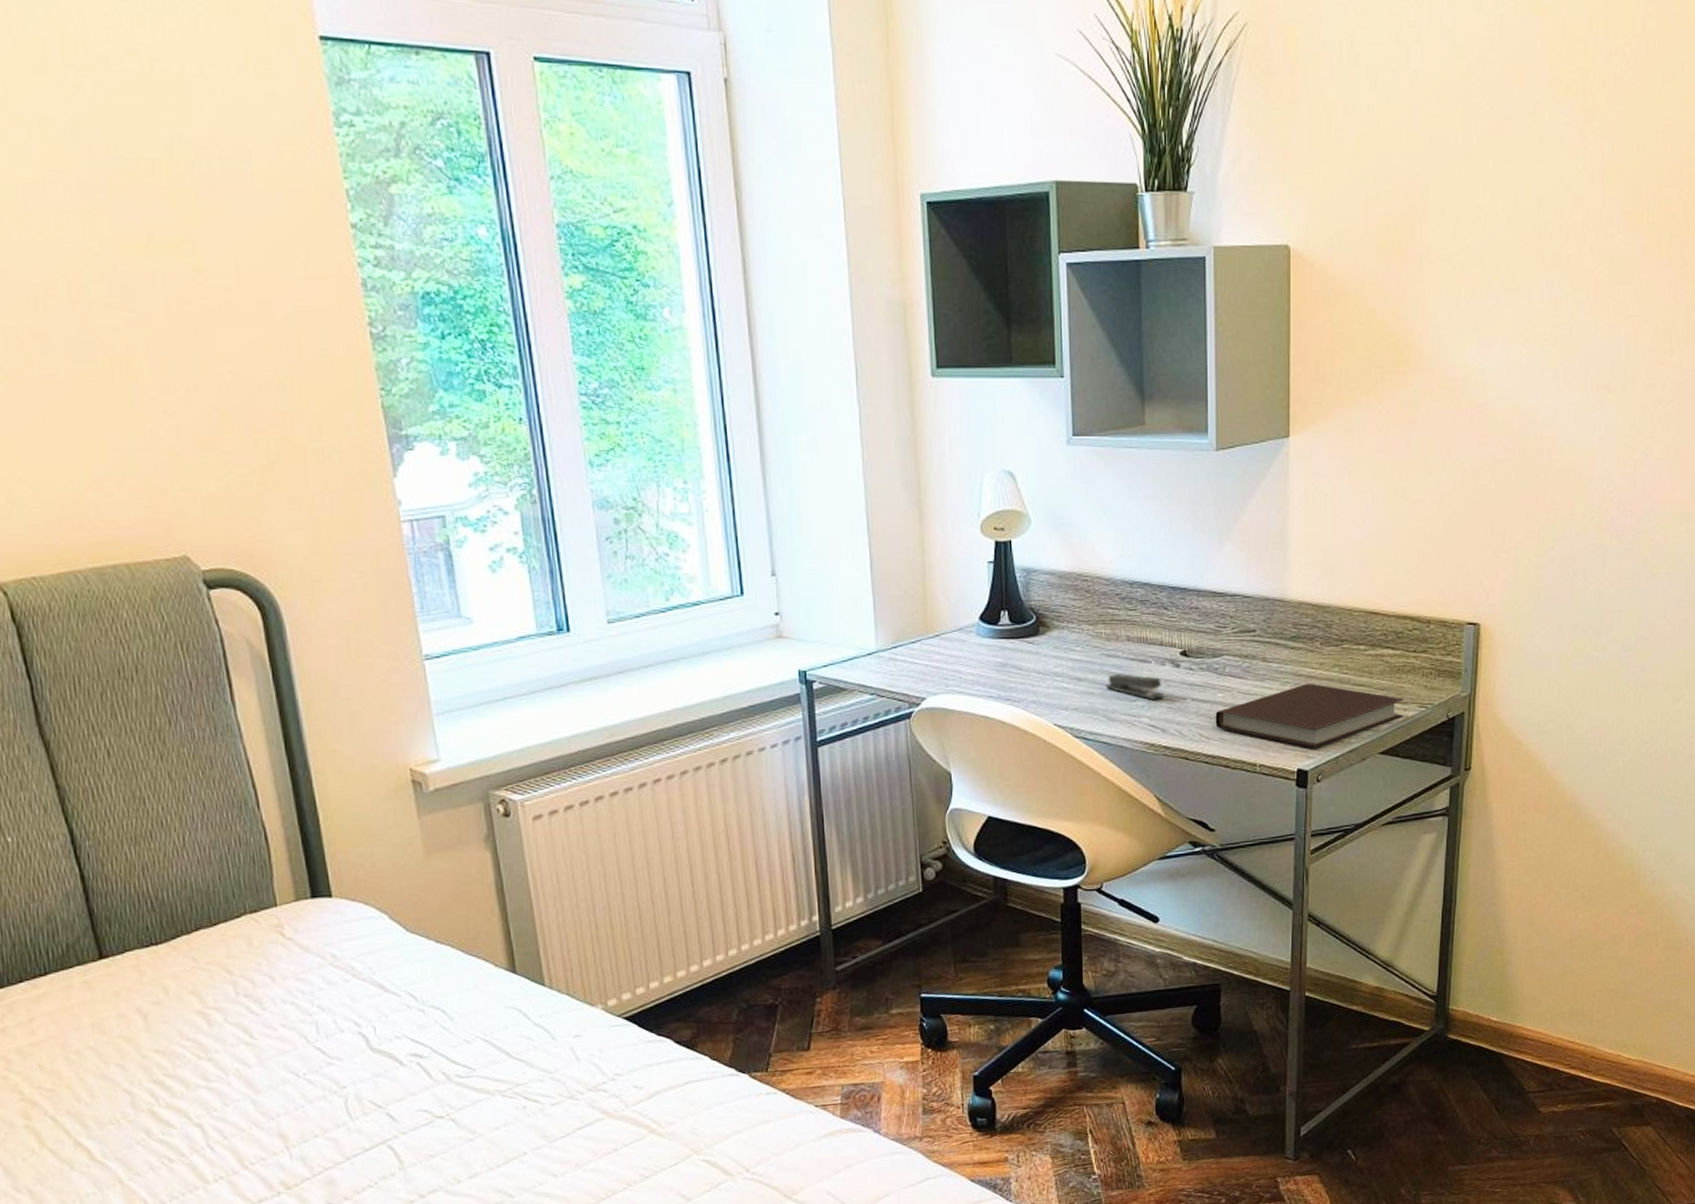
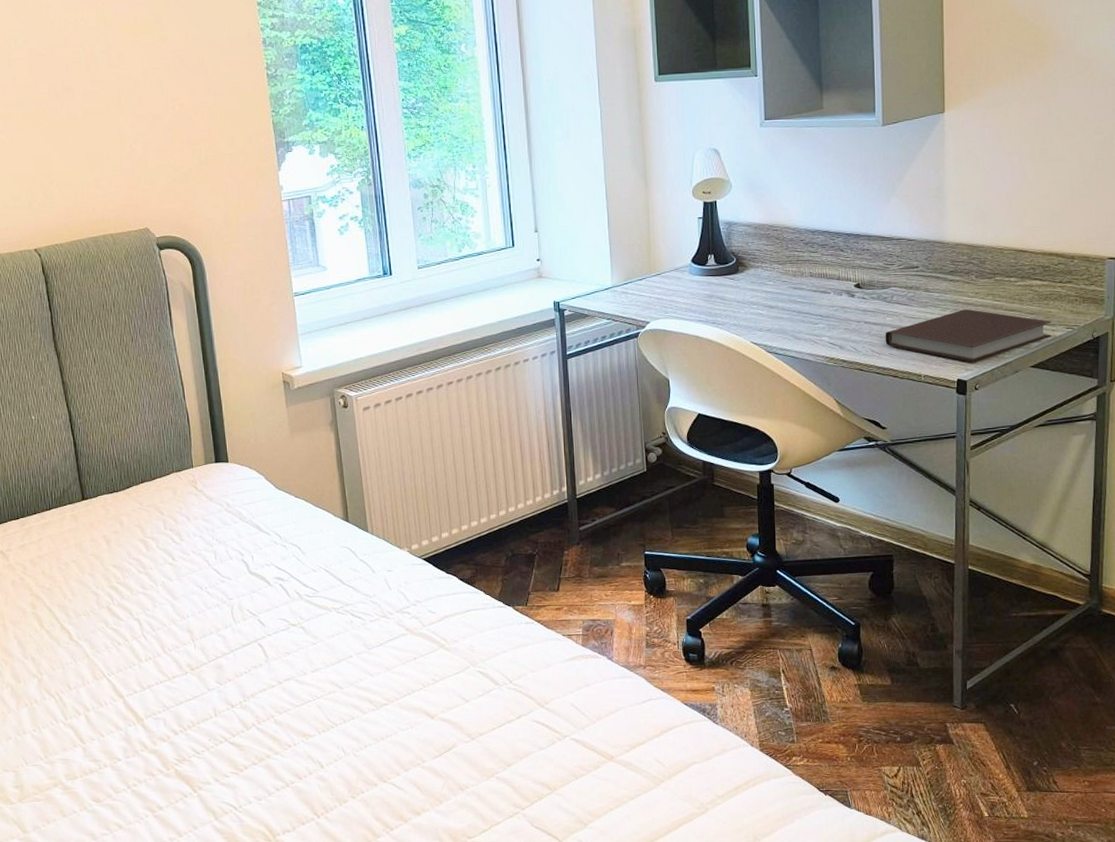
stapler: present [1106,674,1164,700] -> none [793,302,841,323]

